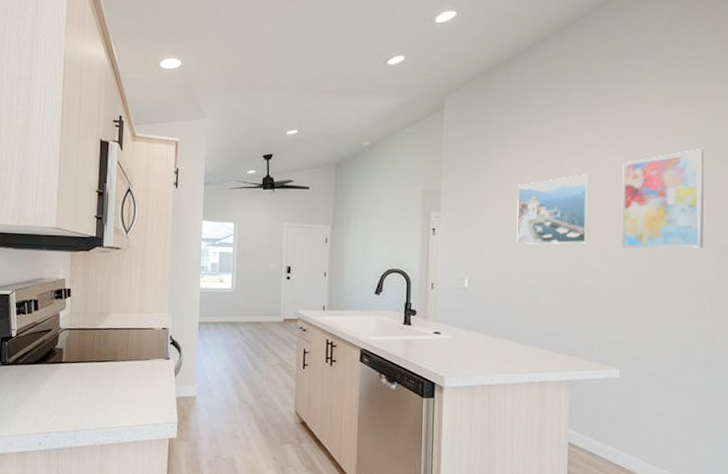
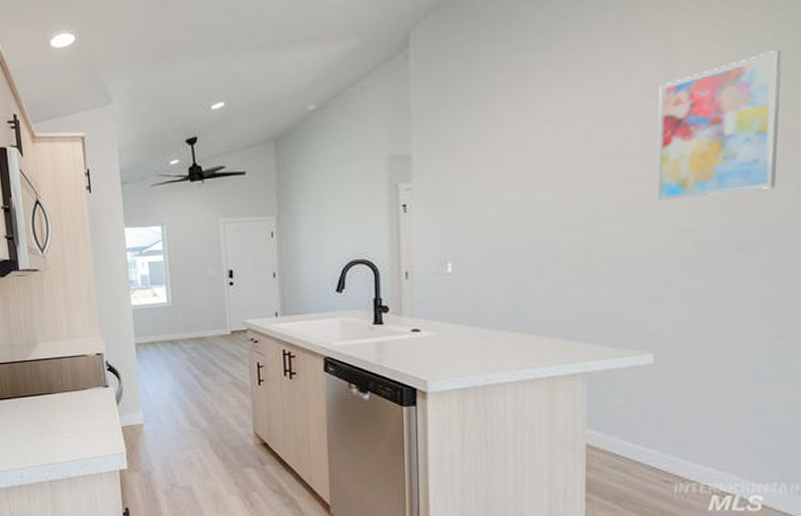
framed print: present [516,174,590,244] -> none [513,108,614,211]

